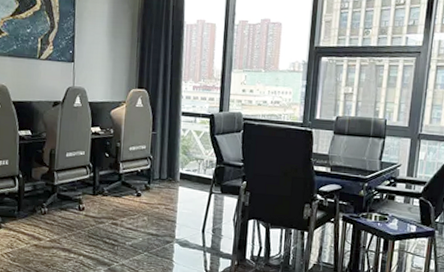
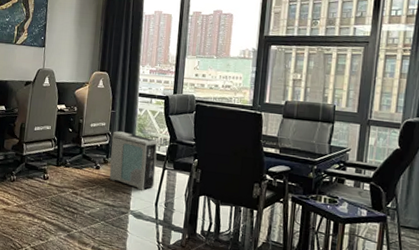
air purifier: none [151,154,203,217] -> present [109,131,158,191]

